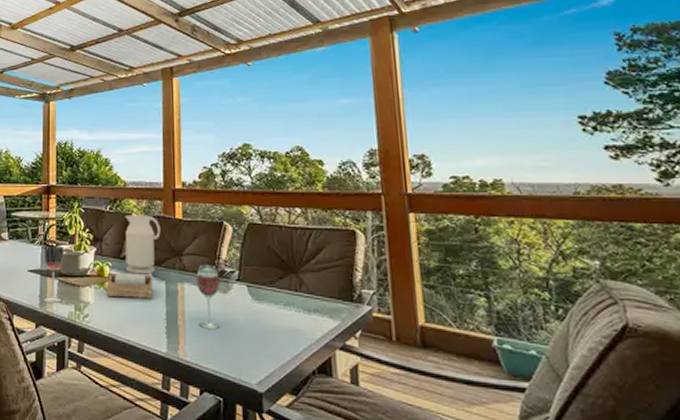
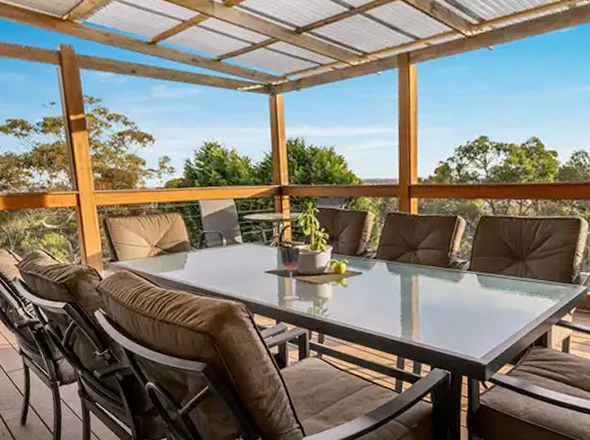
napkin holder: present [106,272,153,299] -> none [343,268,389,292]
water jug: present [125,215,161,274] -> none [360,212,396,270]
wineglass: present [196,264,220,330] -> none [430,257,452,316]

